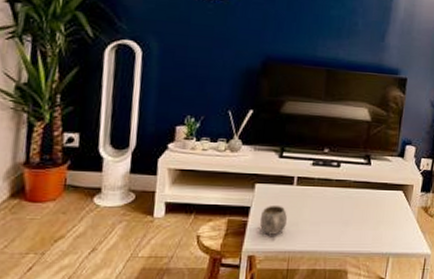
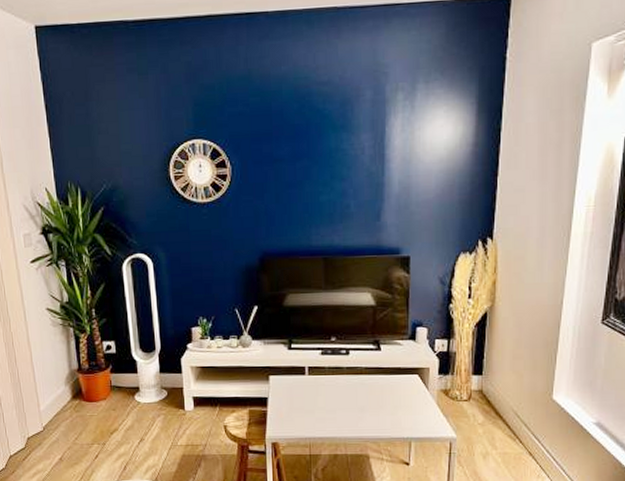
mug: present [259,205,287,235] -> none [278,394,303,423]

